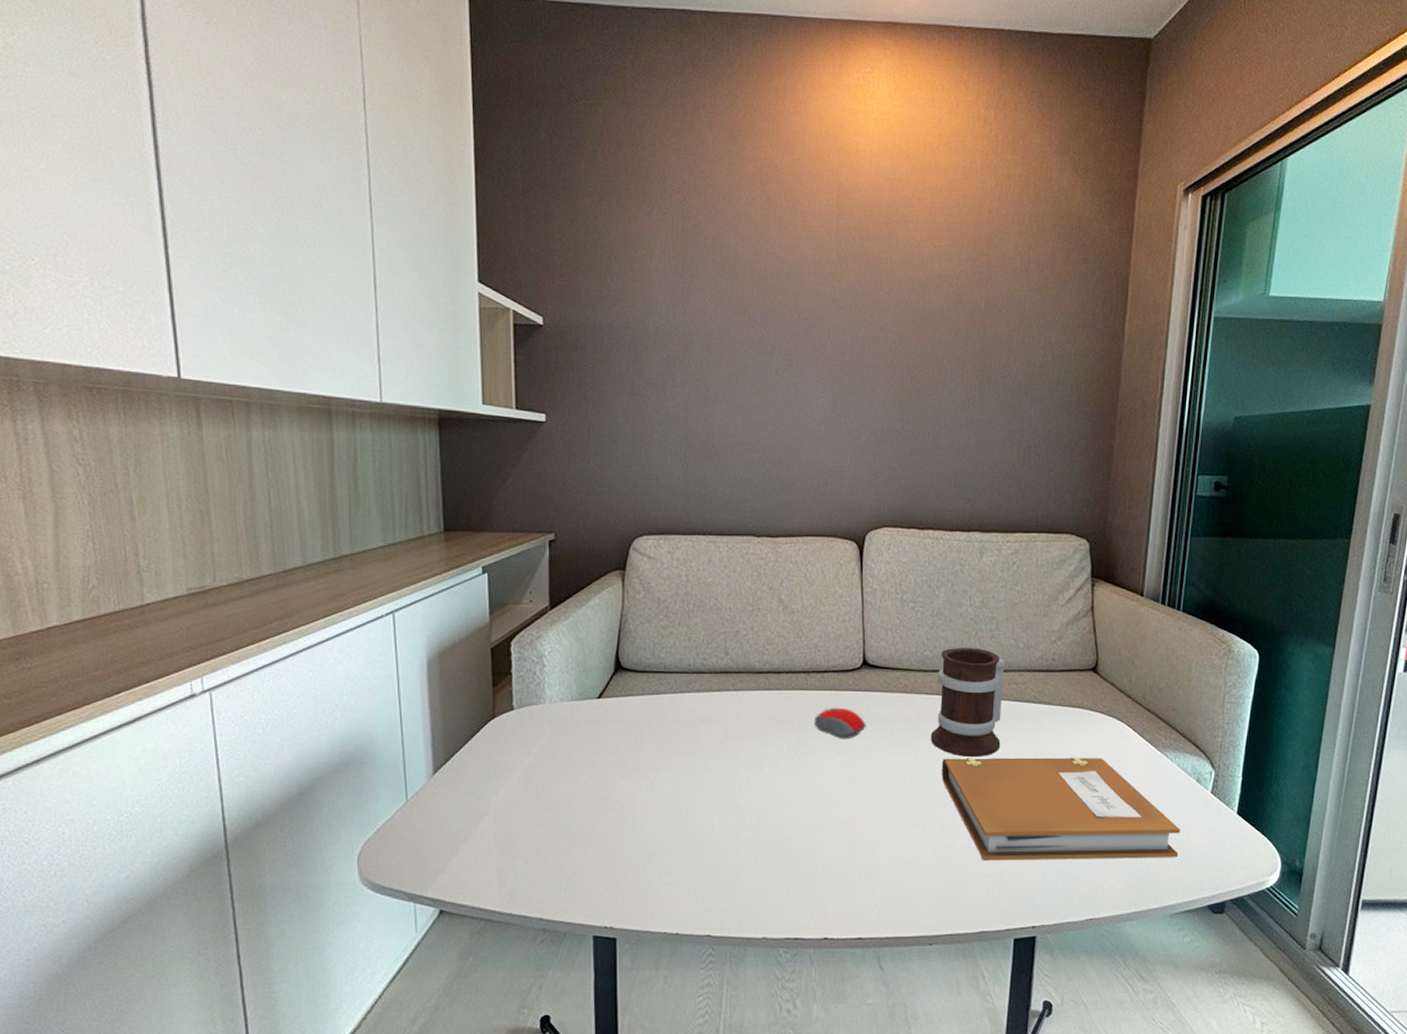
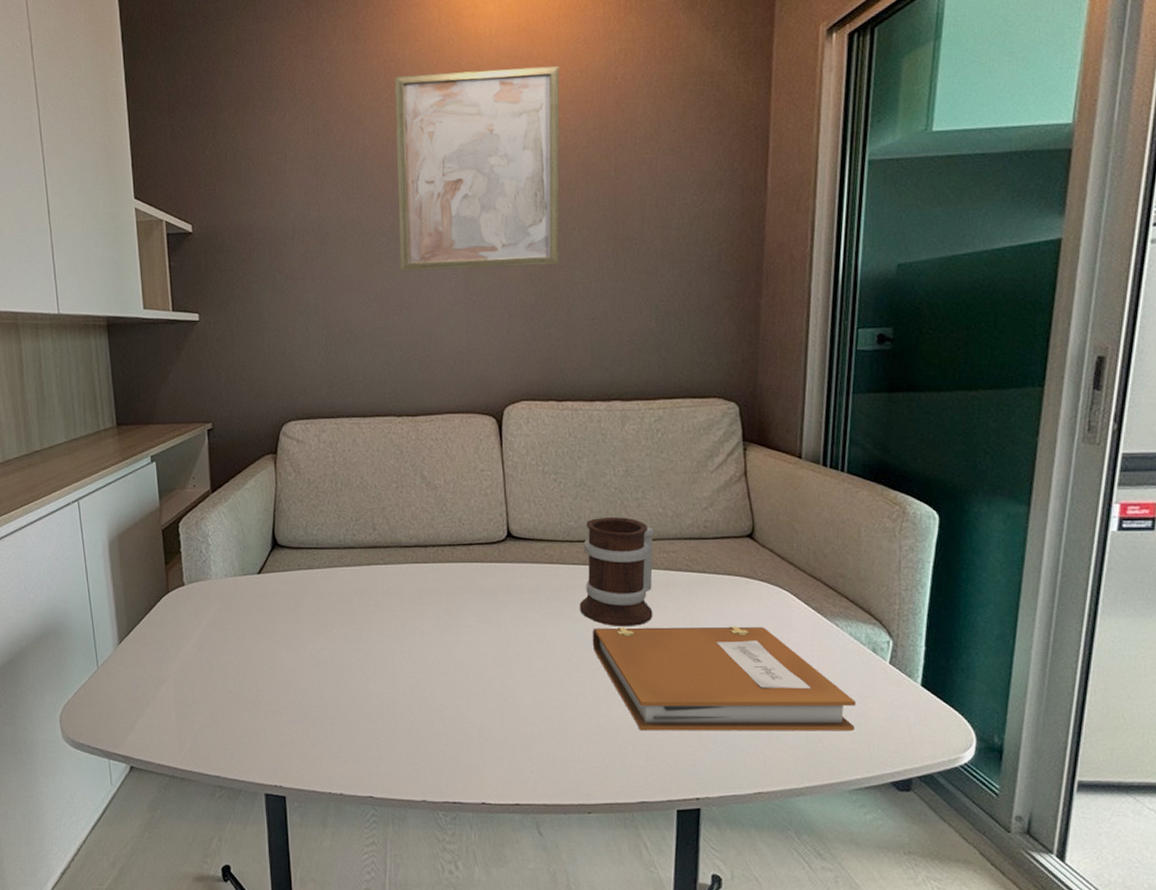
wall art: none [768,183,937,392] -> present [394,65,560,272]
computer mouse: present [814,707,866,739] -> none [461,579,514,610]

